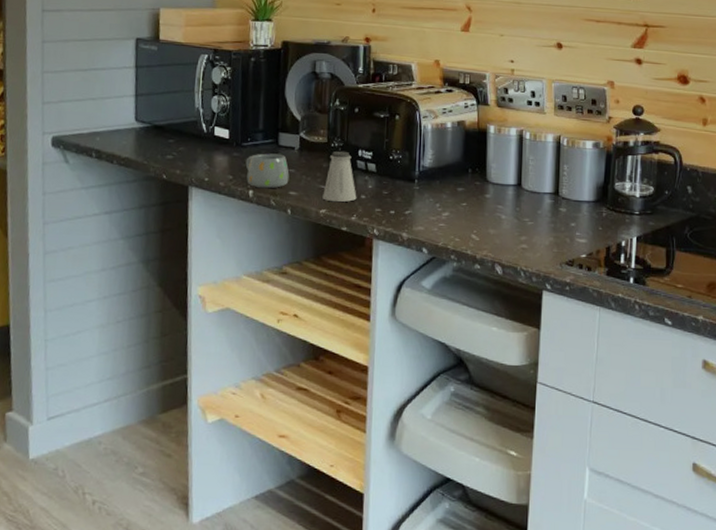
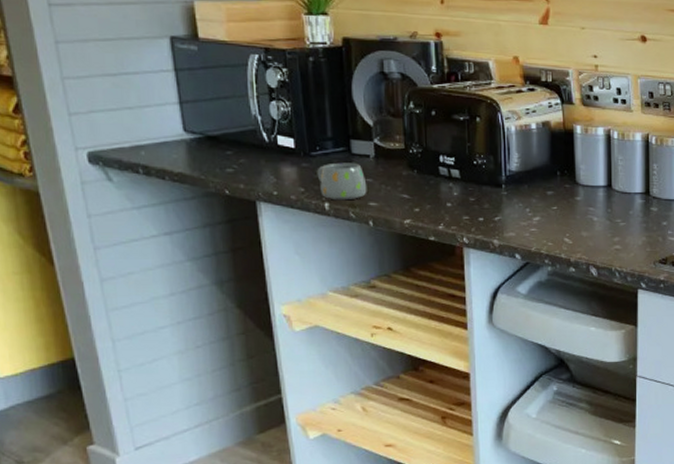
saltshaker: present [322,151,357,202] -> none [405,157,442,210]

